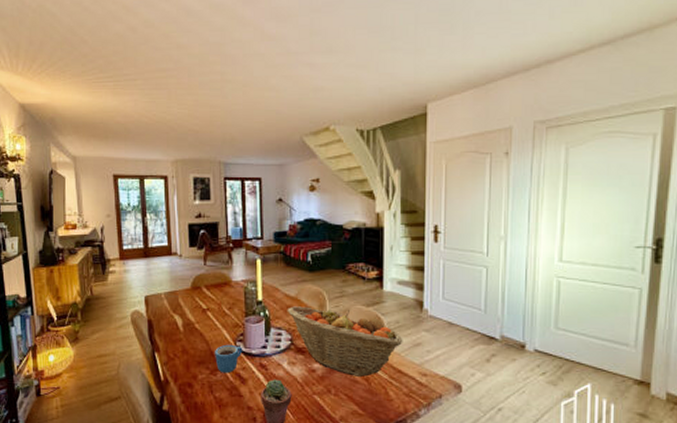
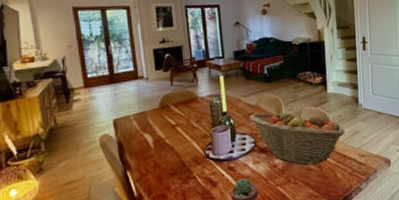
mug: present [215,344,243,374] -> none [186,153,212,181]

